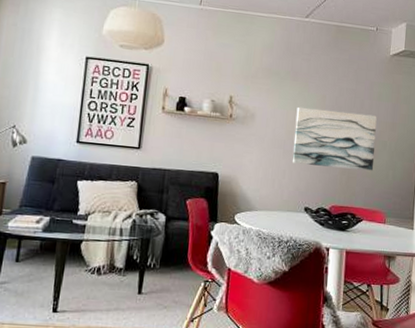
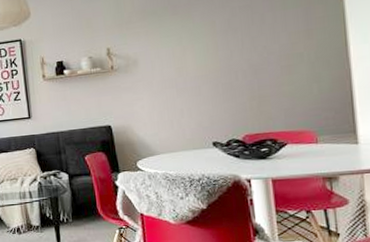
wall art: present [292,107,377,171] -> none [183,27,291,100]

